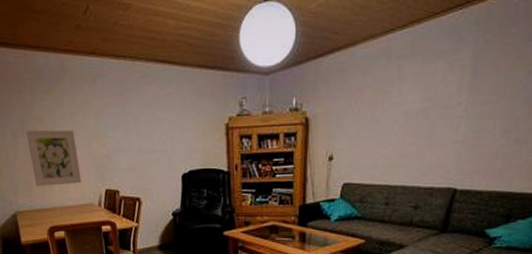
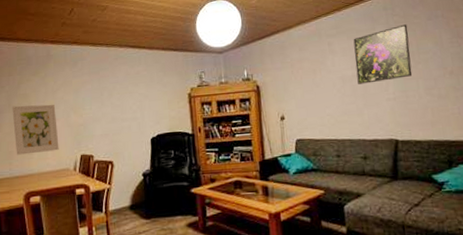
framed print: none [424,45,500,121] -> present [353,24,413,84]

